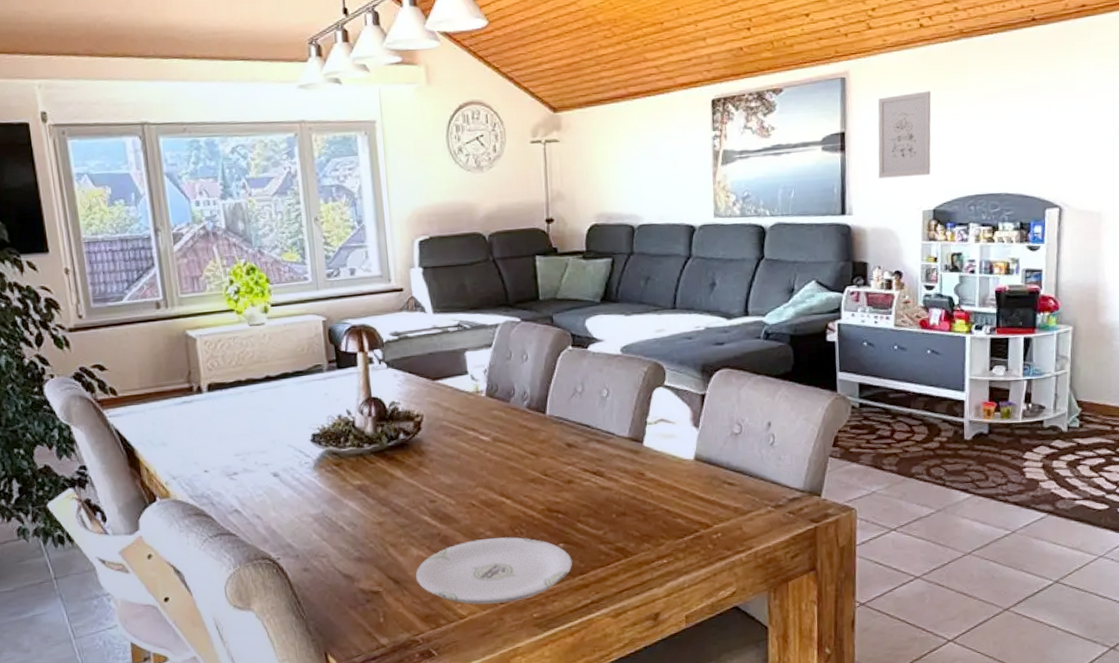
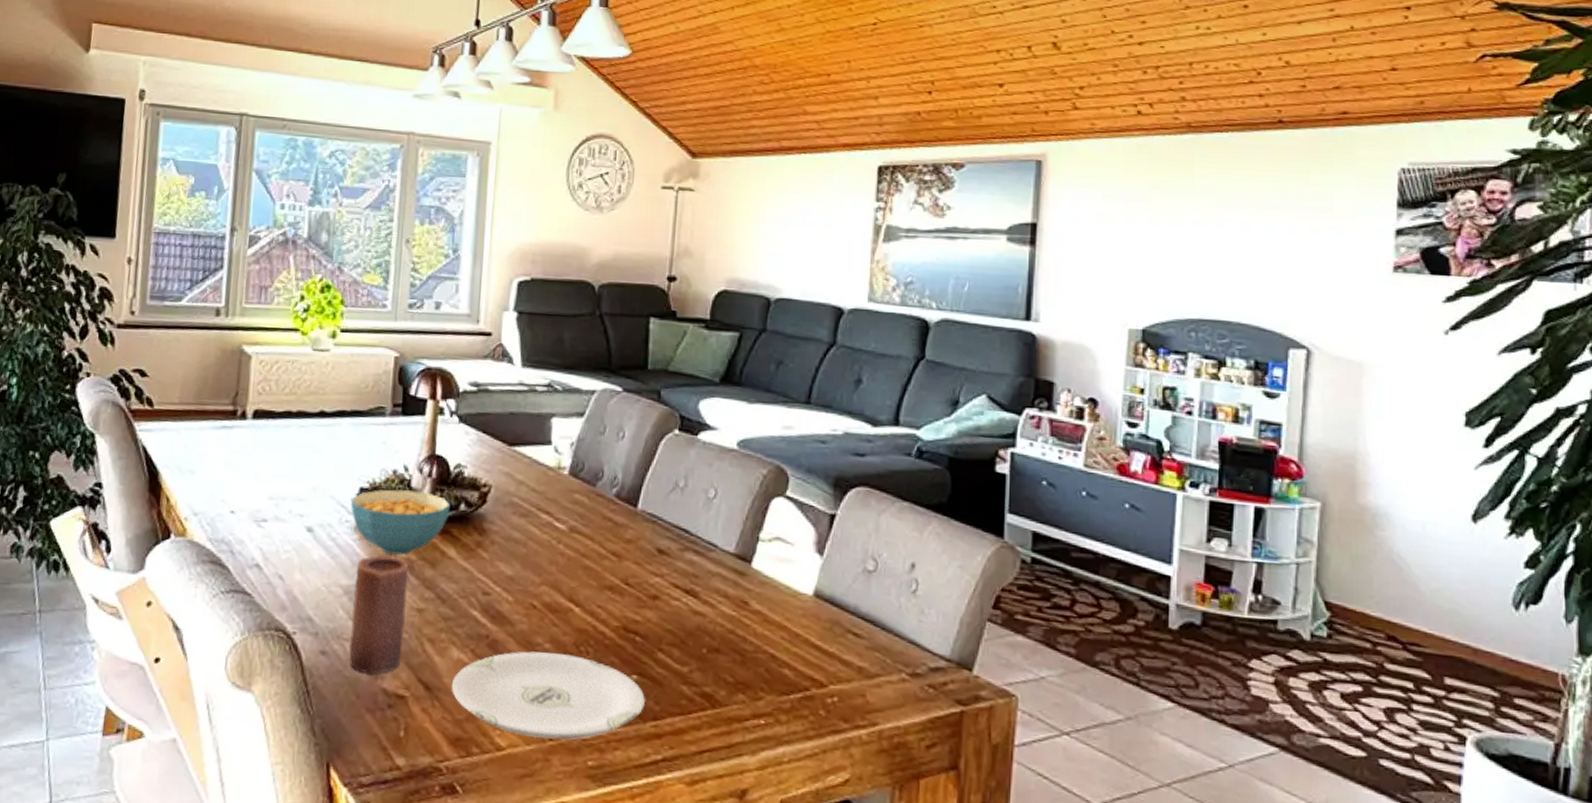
cereal bowl: none [306,429,392,484] -> present [350,489,451,555]
candle: none [321,485,371,580] -> present [349,556,409,674]
wall art: present [878,91,931,178] -> none [1075,188,1147,287]

